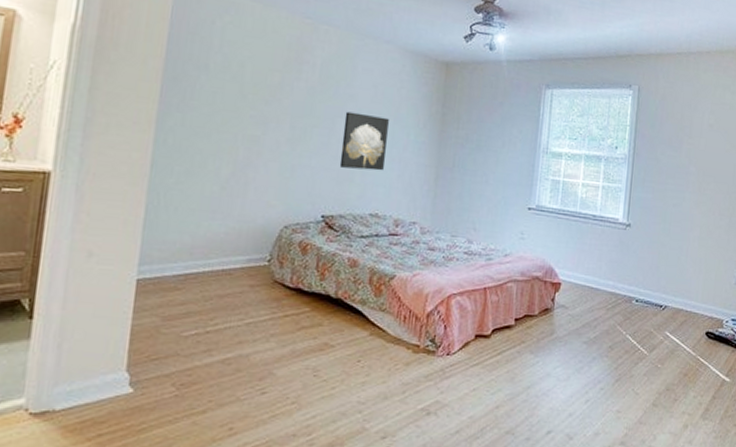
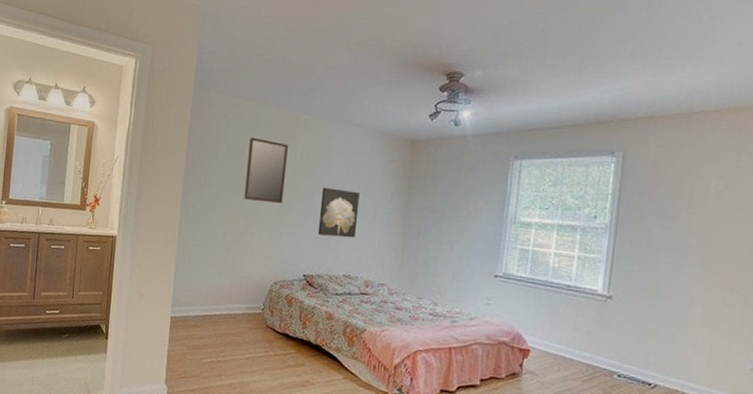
home mirror: none [245,47,304,131] -> present [244,137,288,204]

